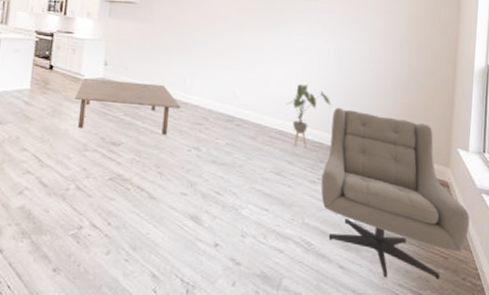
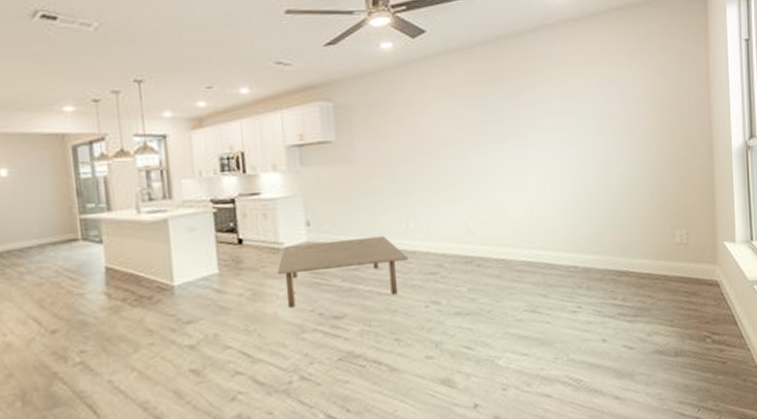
house plant: present [286,84,331,149] -> none [530,203,581,278]
armchair: present [320,107,470,279] -> none [581,220,745,399]

